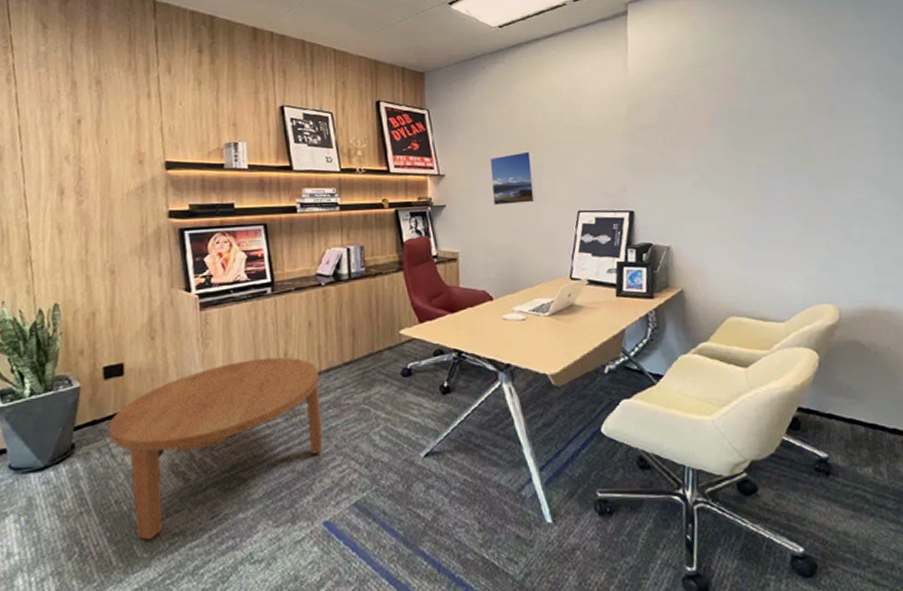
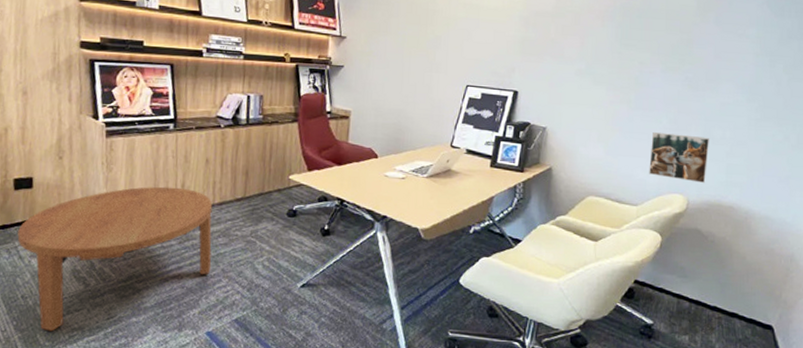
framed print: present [490,151,536,206] -> none [388,23,431,73]
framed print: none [786,237,855,289] -> present [649,131,710,183]

